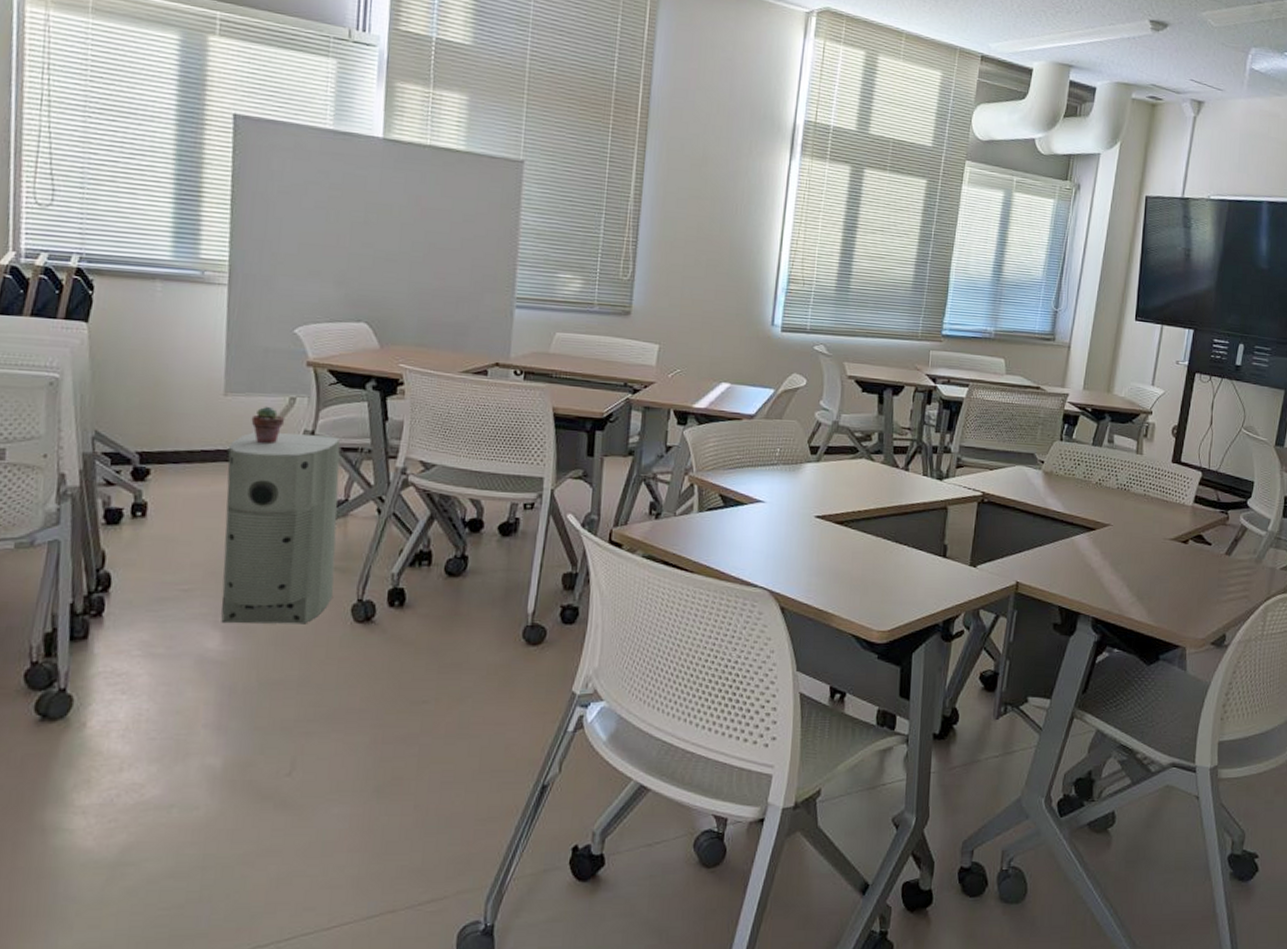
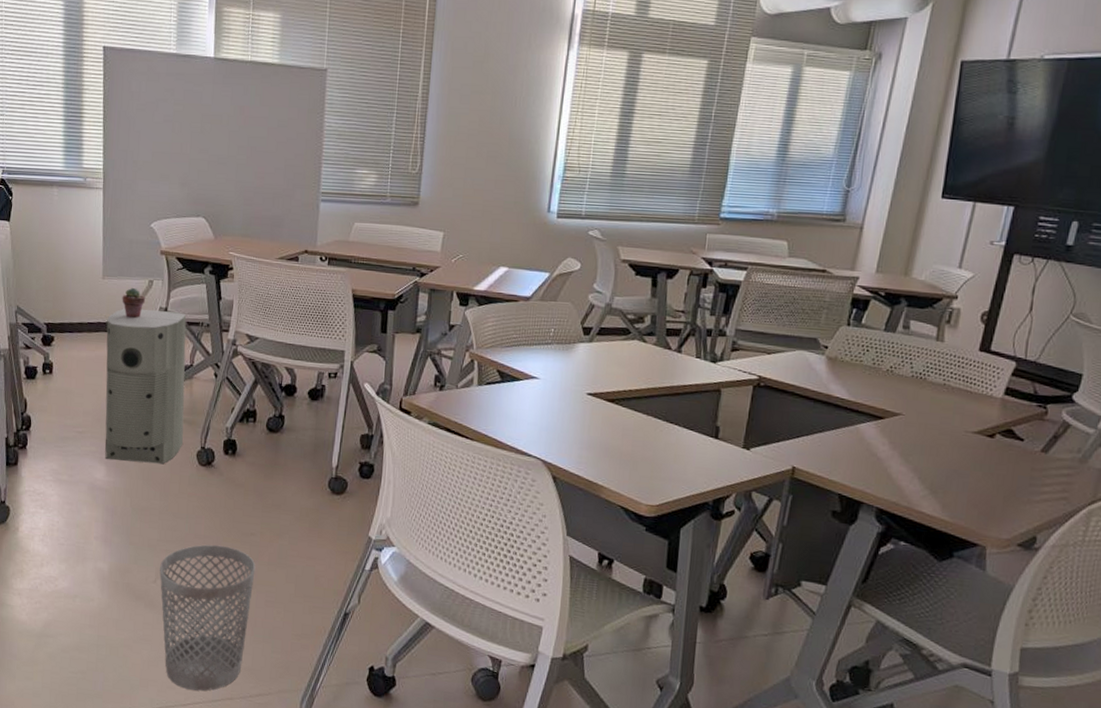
wastebasket: none [296,719,429,908] -> present [159,544,256,691]

